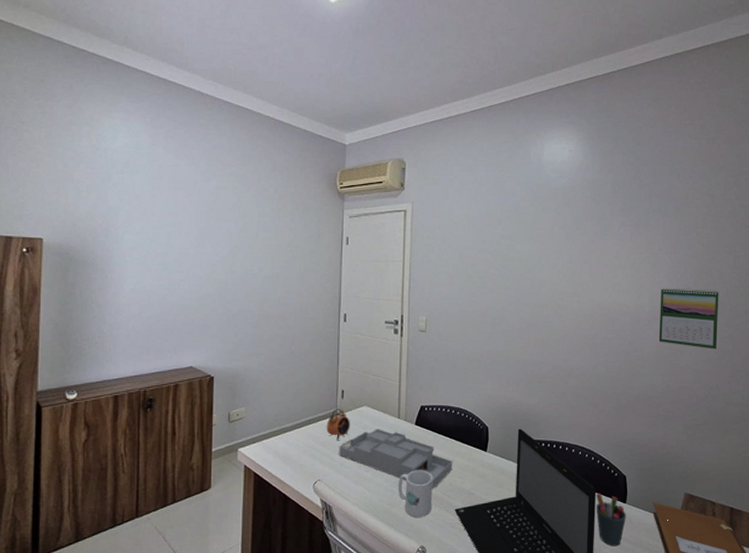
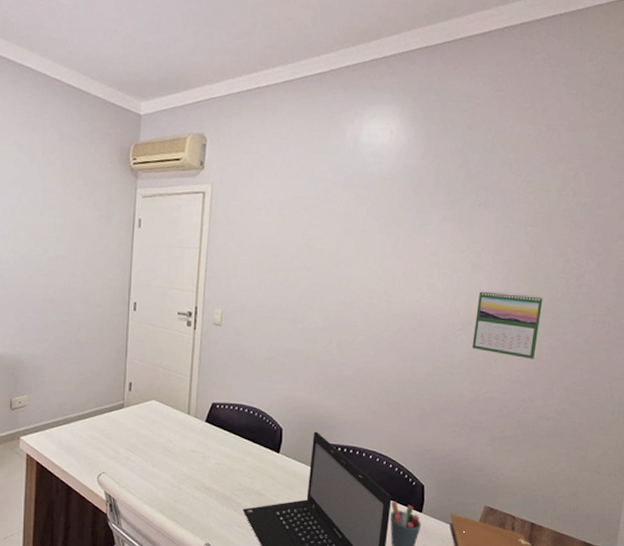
alarm clock: present [326,409,350,440] -> none [112,402,137,433]
desk organizer: present [339,429,453,489] -> none [125,424,244,488]
mug: present [398,470,432,517] -> none [185,468,221,515]

